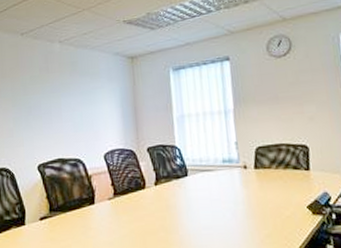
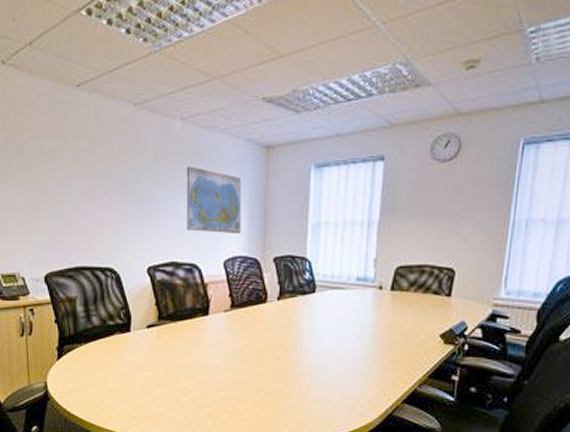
world map: none [66,78,116,131] -> present [186,166,241,235]

